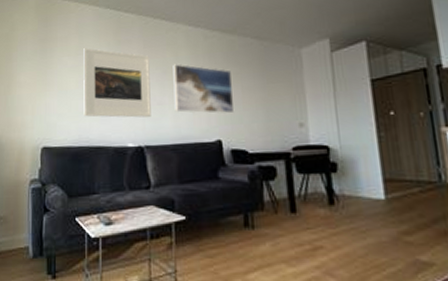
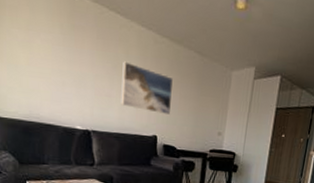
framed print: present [83,48,151,118] -> none [35,24,102,106]

